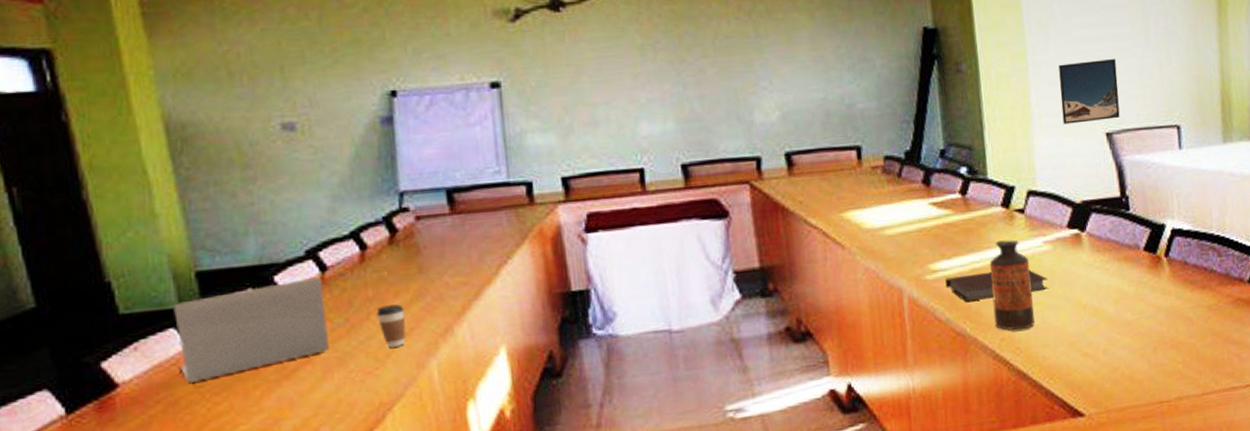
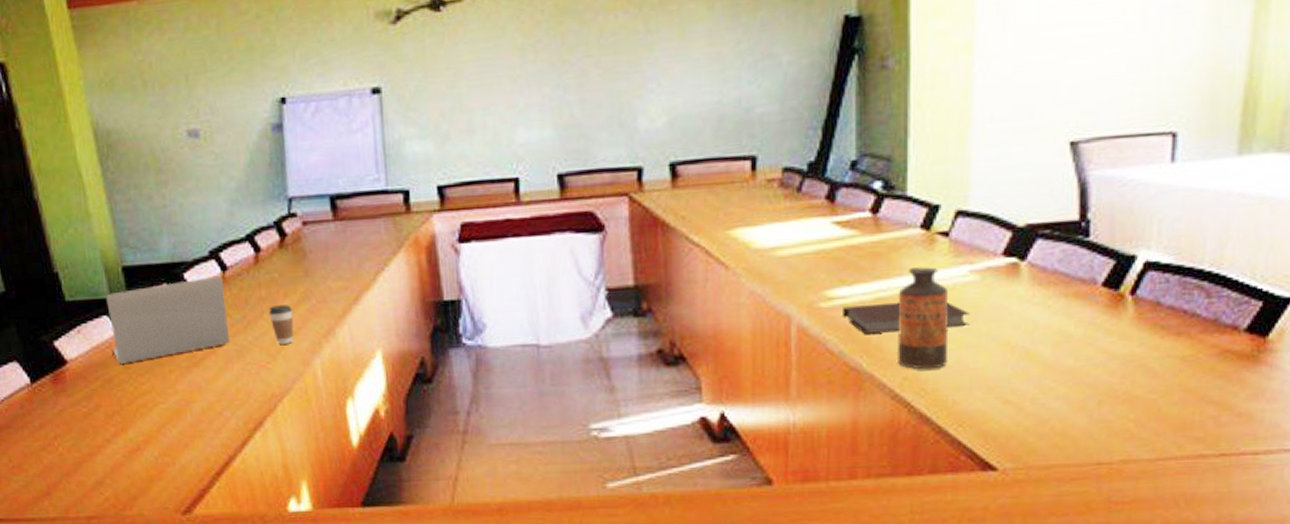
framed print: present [1058,59,1120,125] -> none [1013,48,1096,131]

